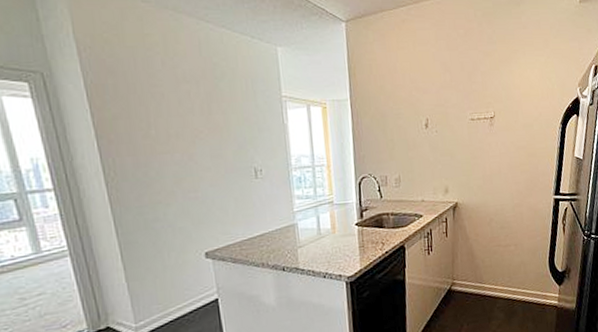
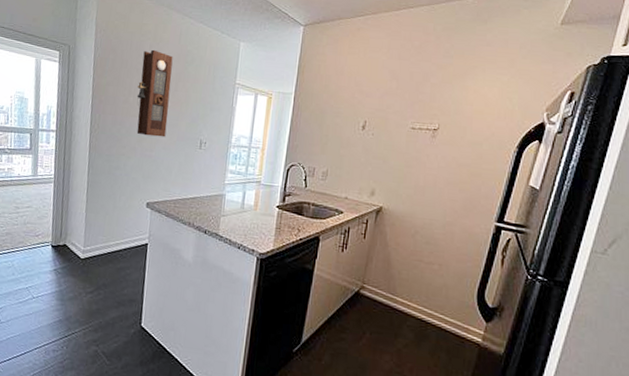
pendulum clock: none [155,66,210,175] -> present [136,49,173,137]

